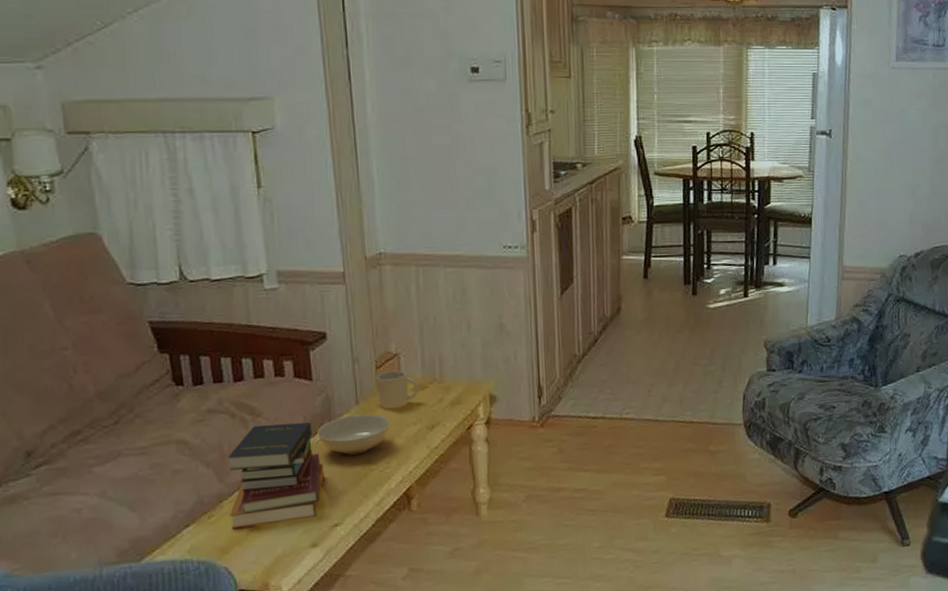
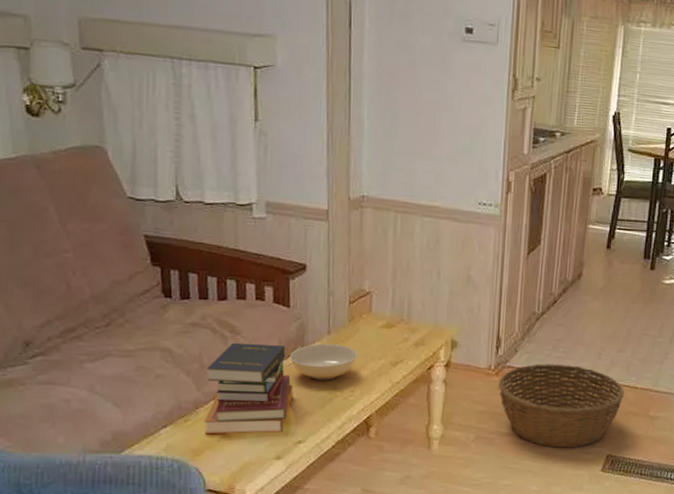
mug: present [377,370,420,410] -> none [348,306,388,343]
basket: none [544,406,681,498] -> present [498,363,624,448]

